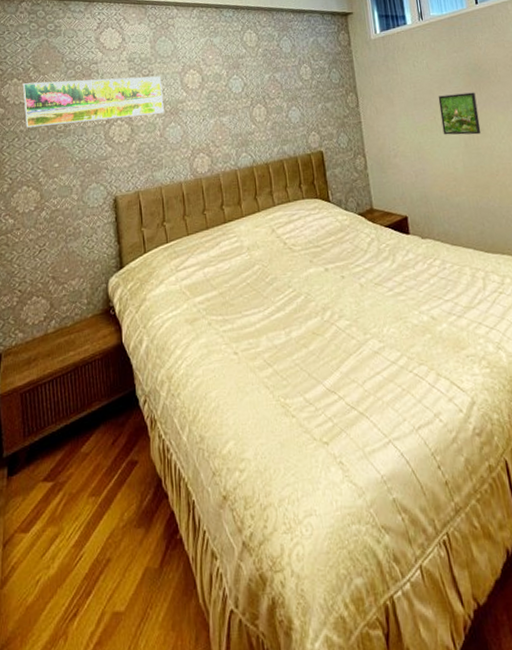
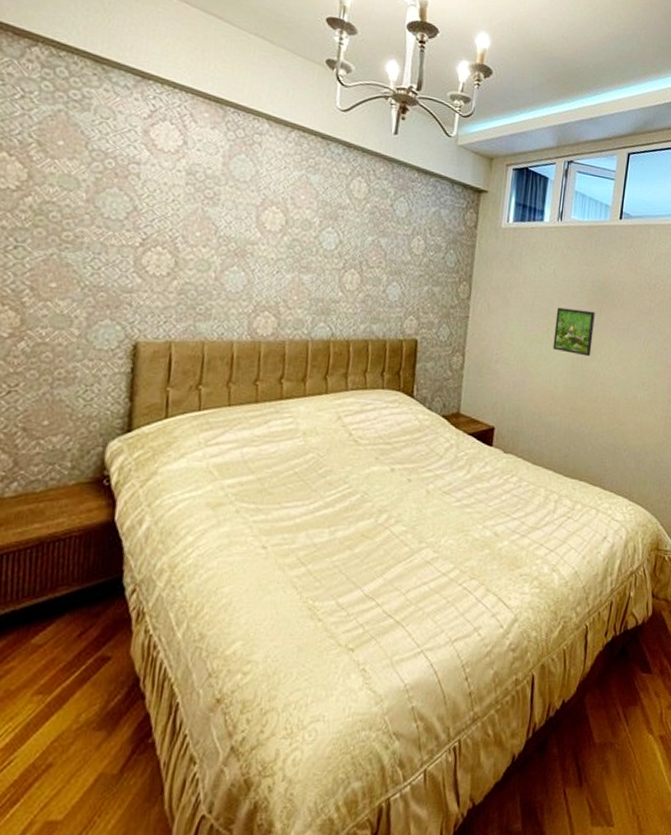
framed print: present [22,75,164,128] -> none [11,162,230,252]

